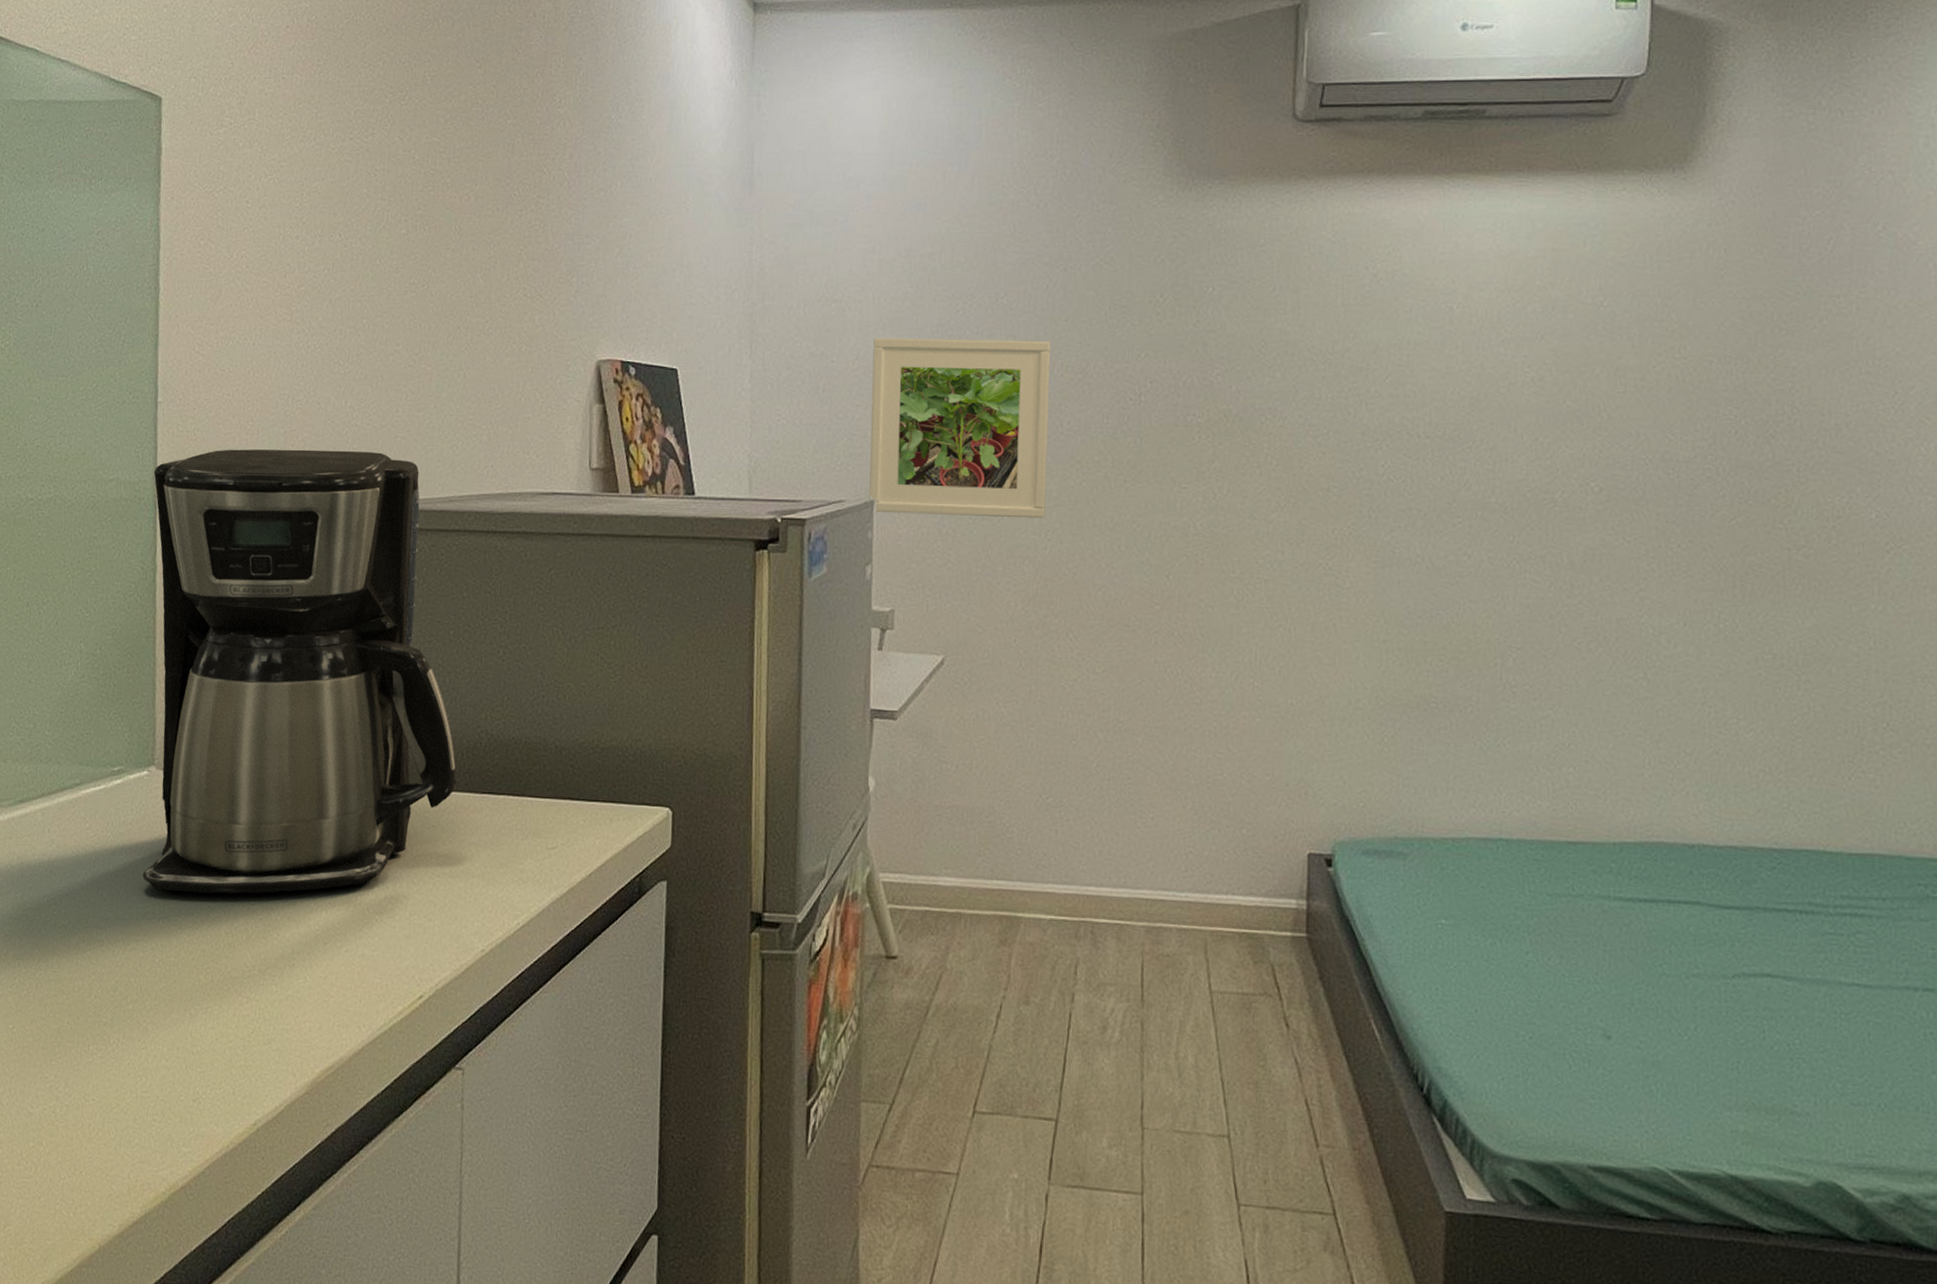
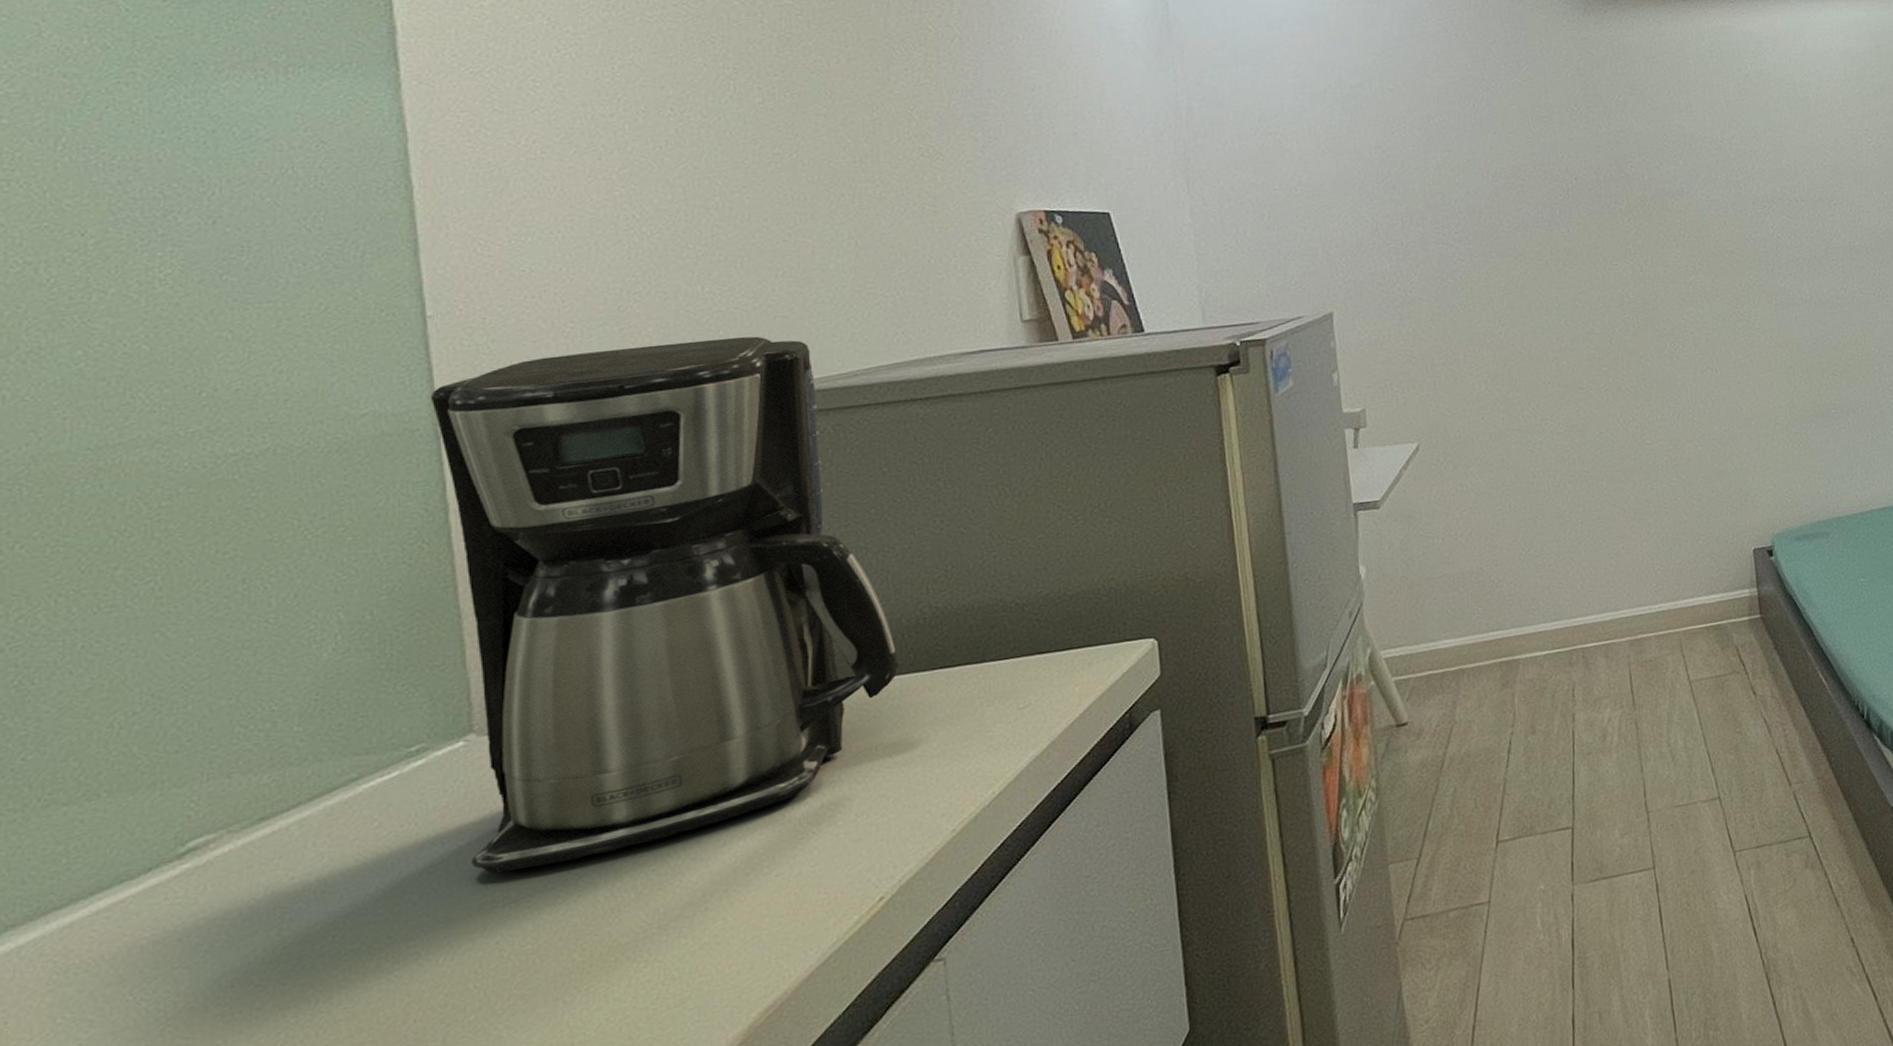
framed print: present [869,337,1051,519] -> none [1314,153,1497,324]

